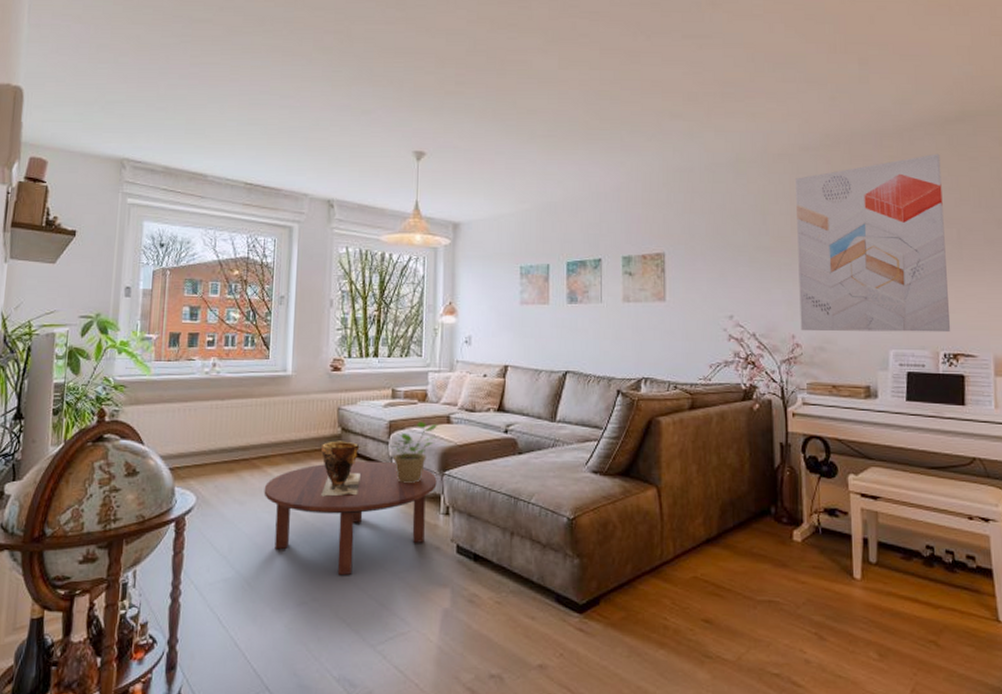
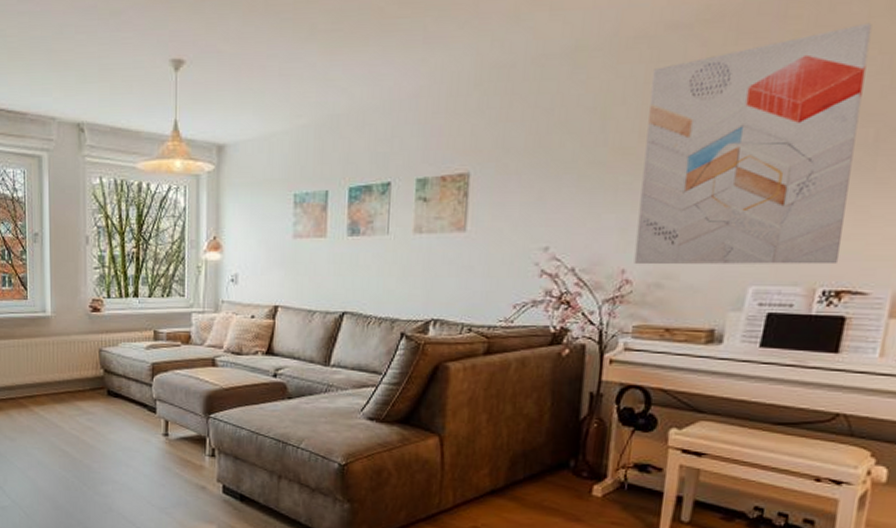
coffee table: present [264,460,437,576] -> none [32,402,202,509]
clay pot: present [321,440,360,497] -> none [85,382,125,436]
potted plant: present [390,421,438,483] -> none [153,364,203,425]

